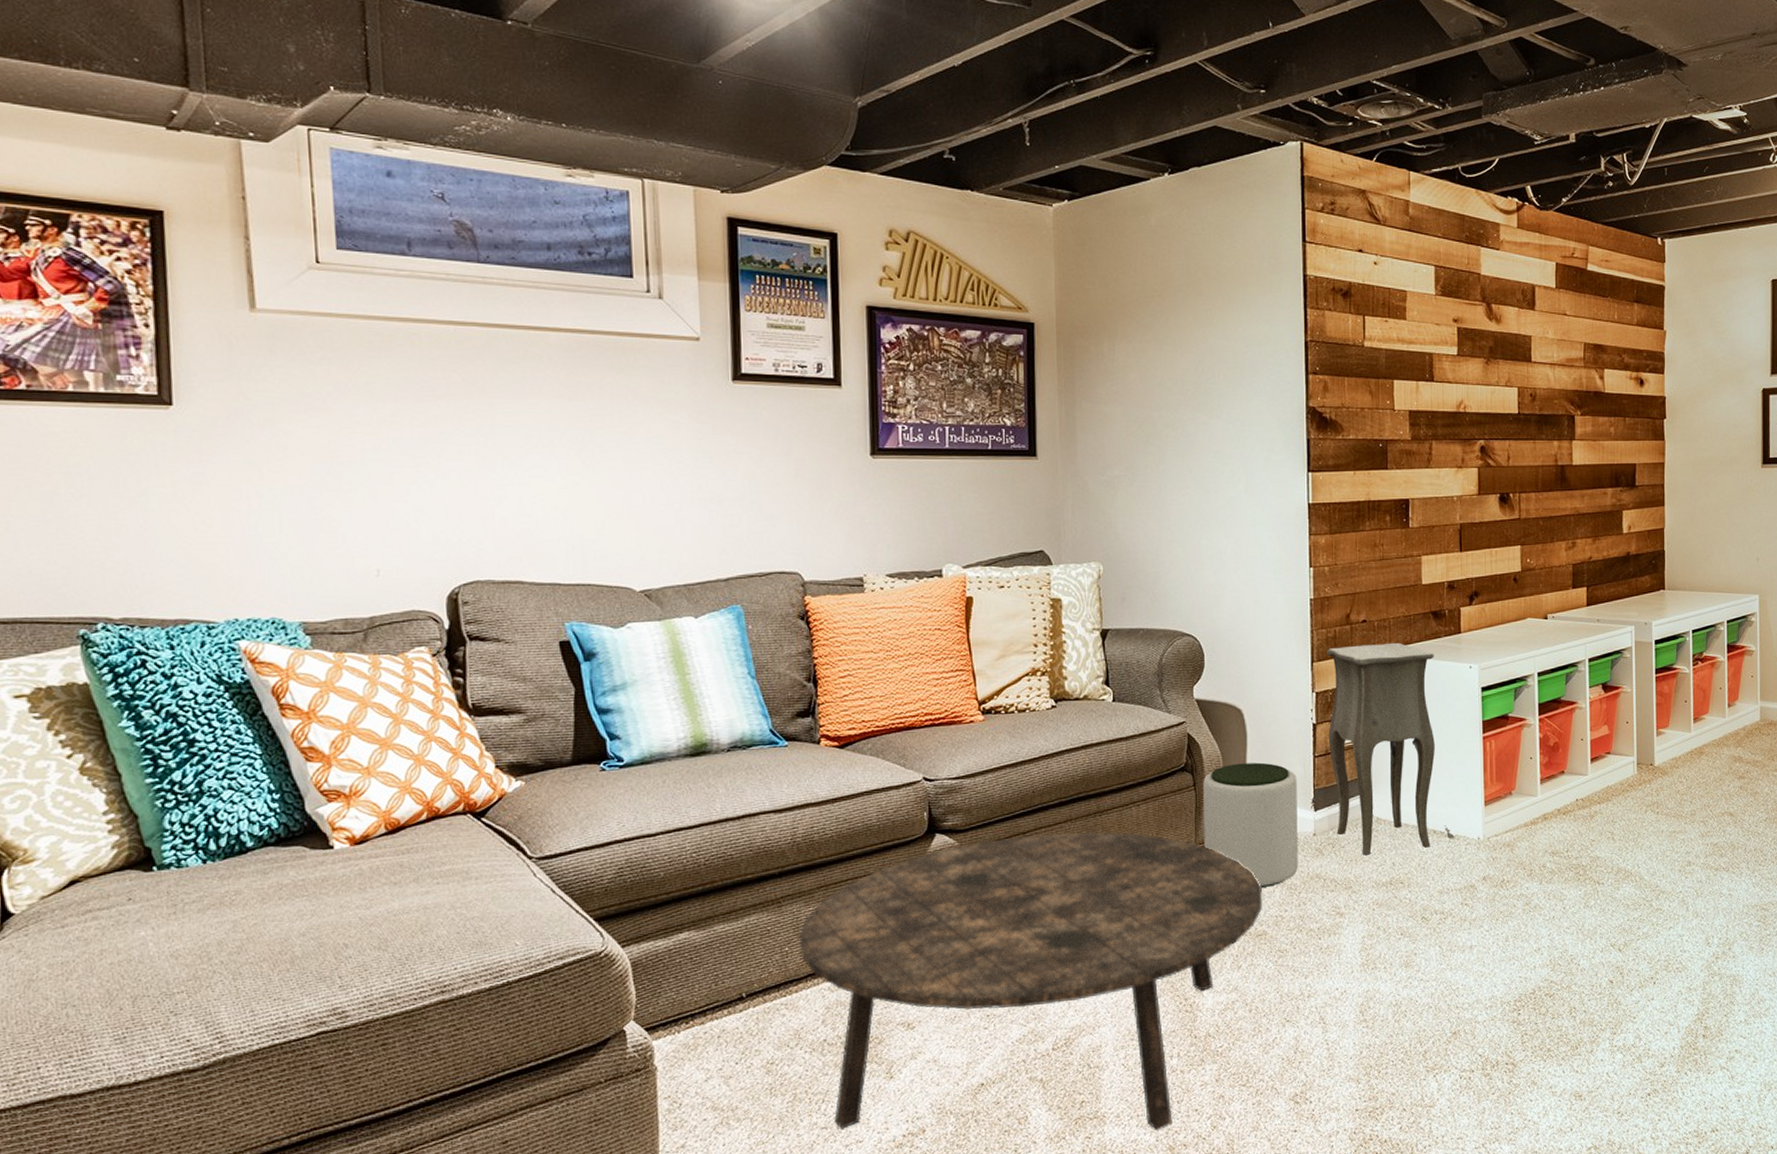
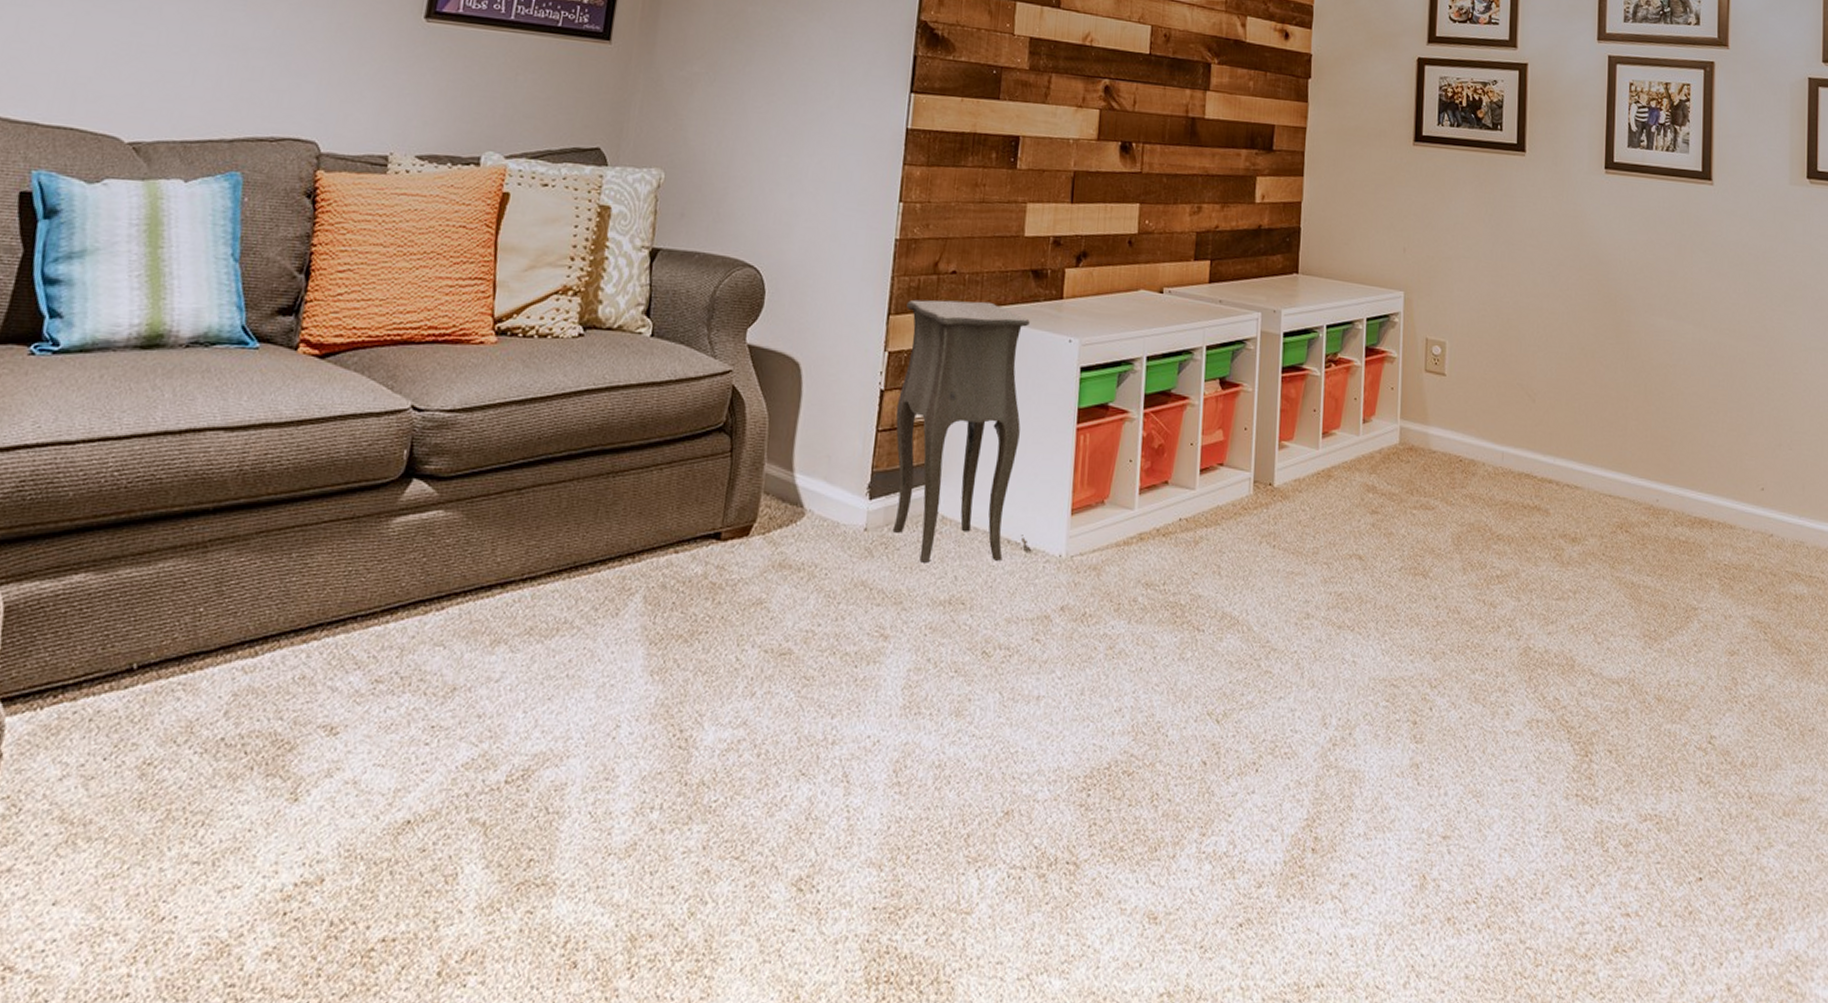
coffee table: present [798,832,1262,1131] -> none [211,492,794,912]
plant pot: present [1203,762,1298,887] -> none [732,429,854,591]

